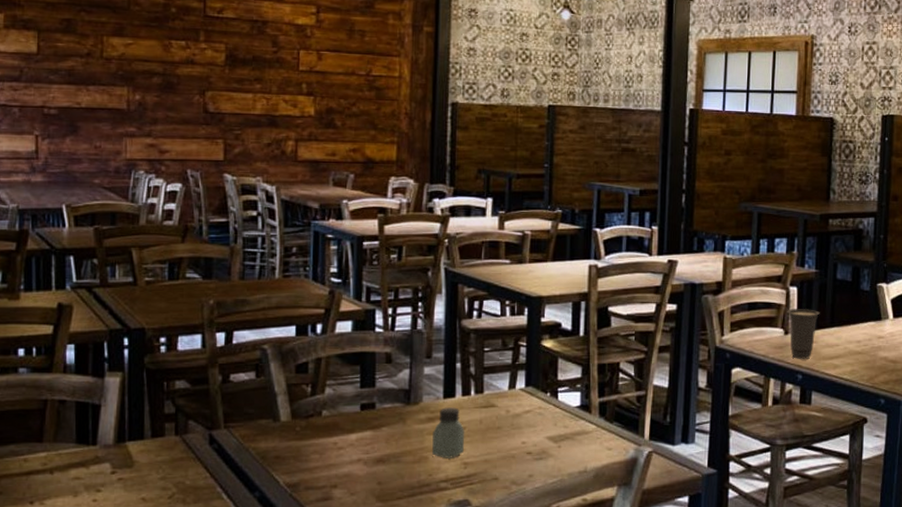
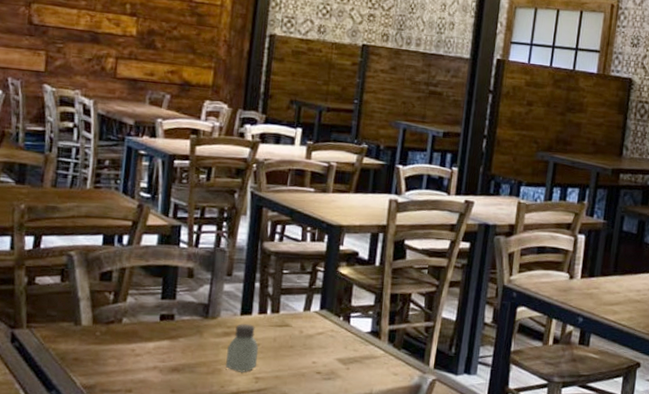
cup: present [787,309,820,359] -> none [573,255,605,304]

